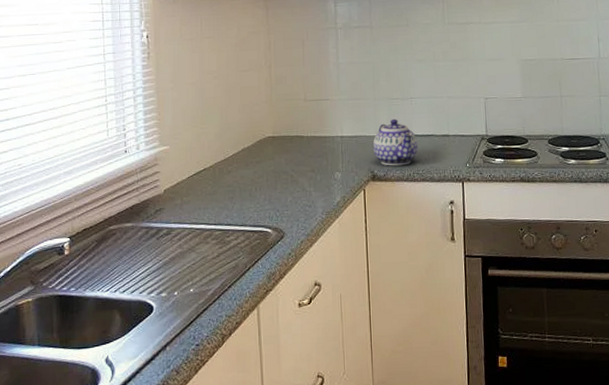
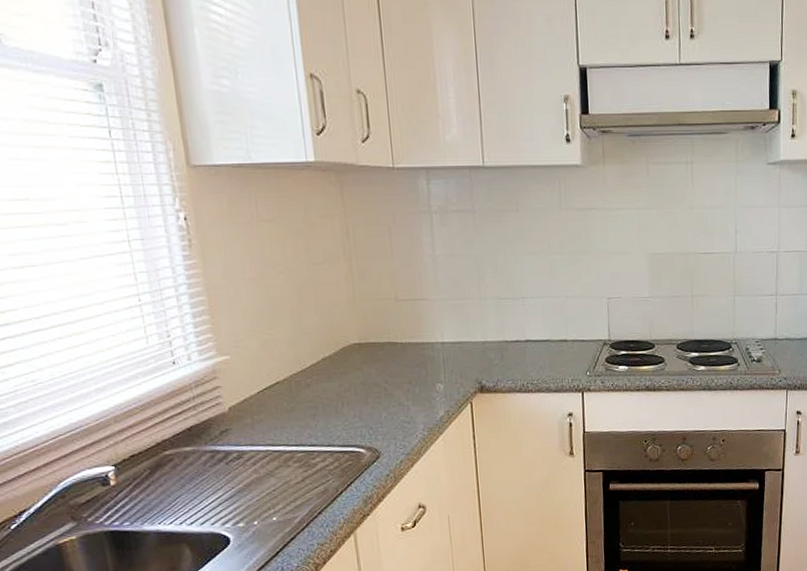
teapot: present [373,119,418,166] -> none [480,321,532,376]

